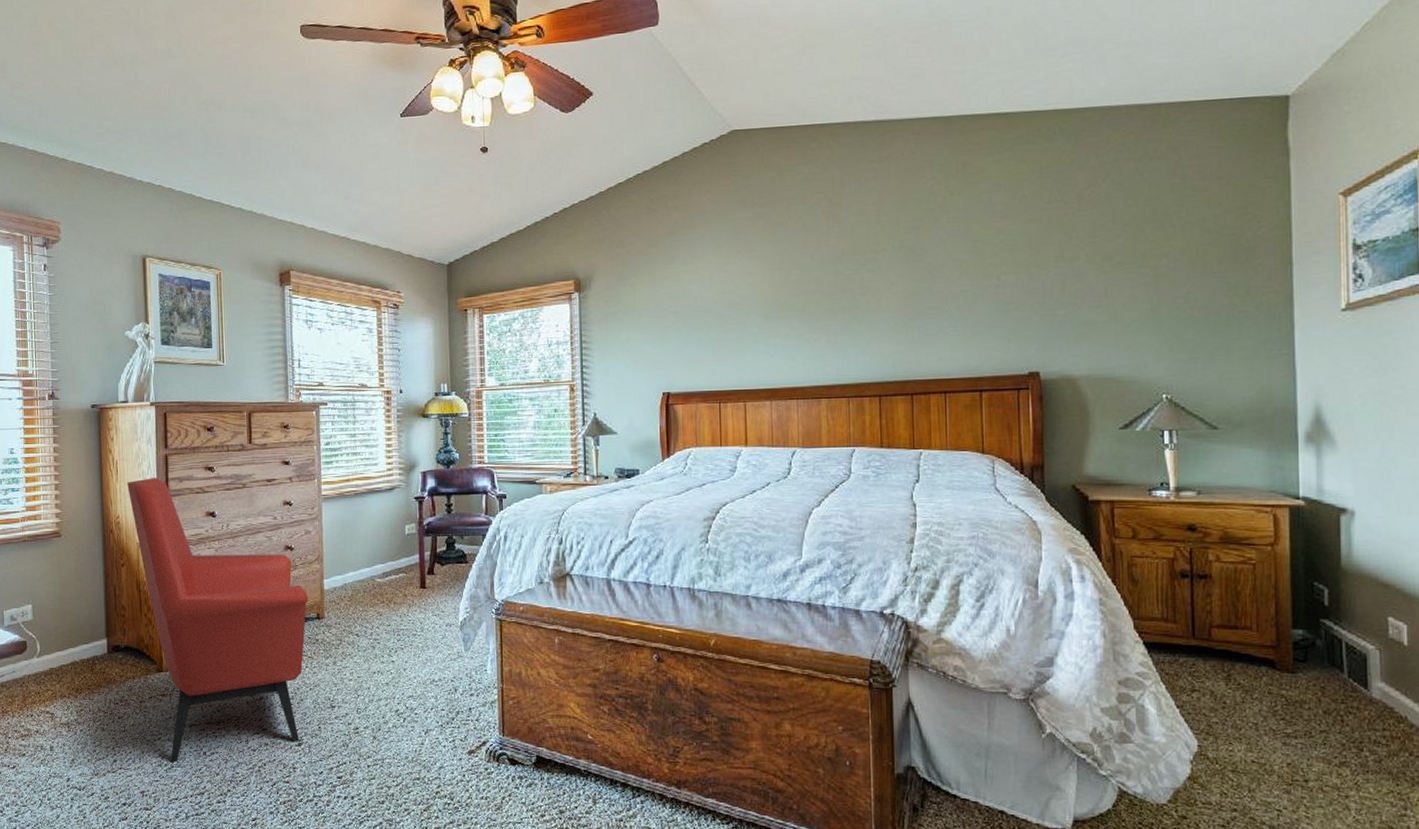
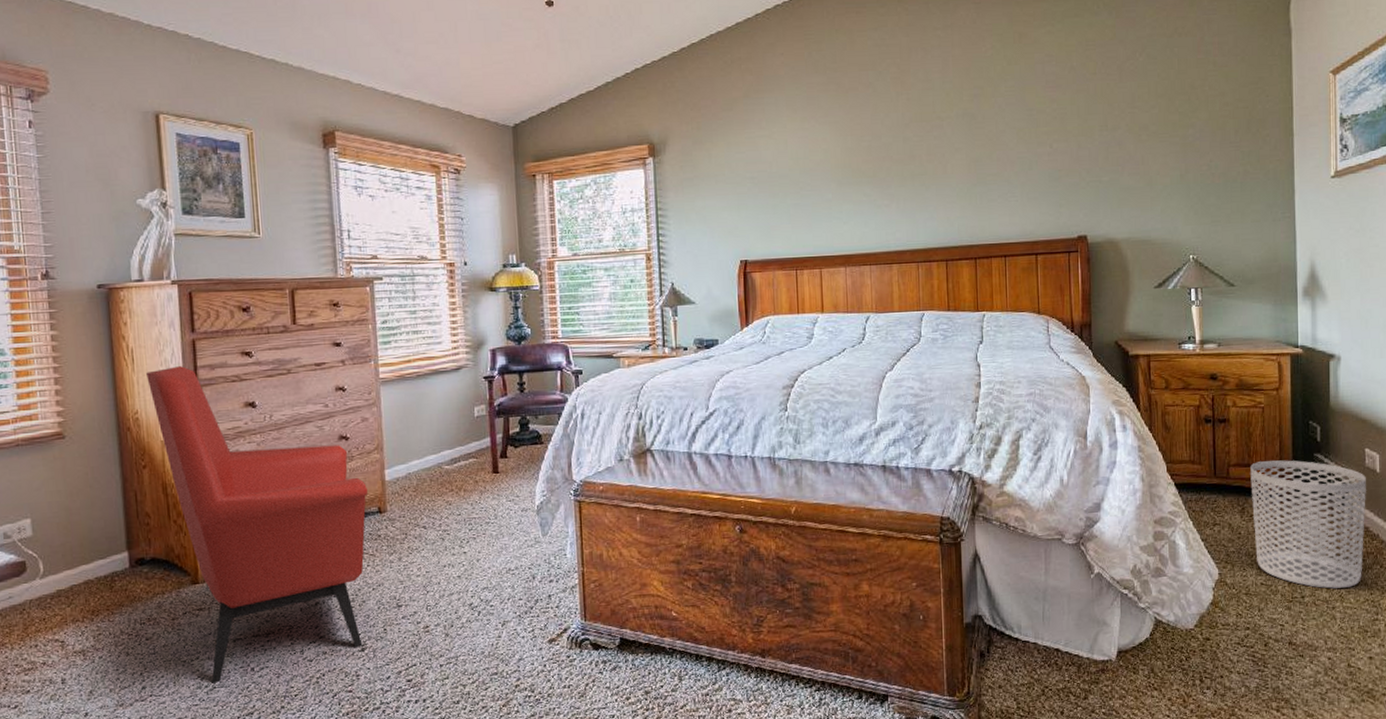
waste bin: none [1238,624,1390,775] -> present [1250,460,1366,589]

